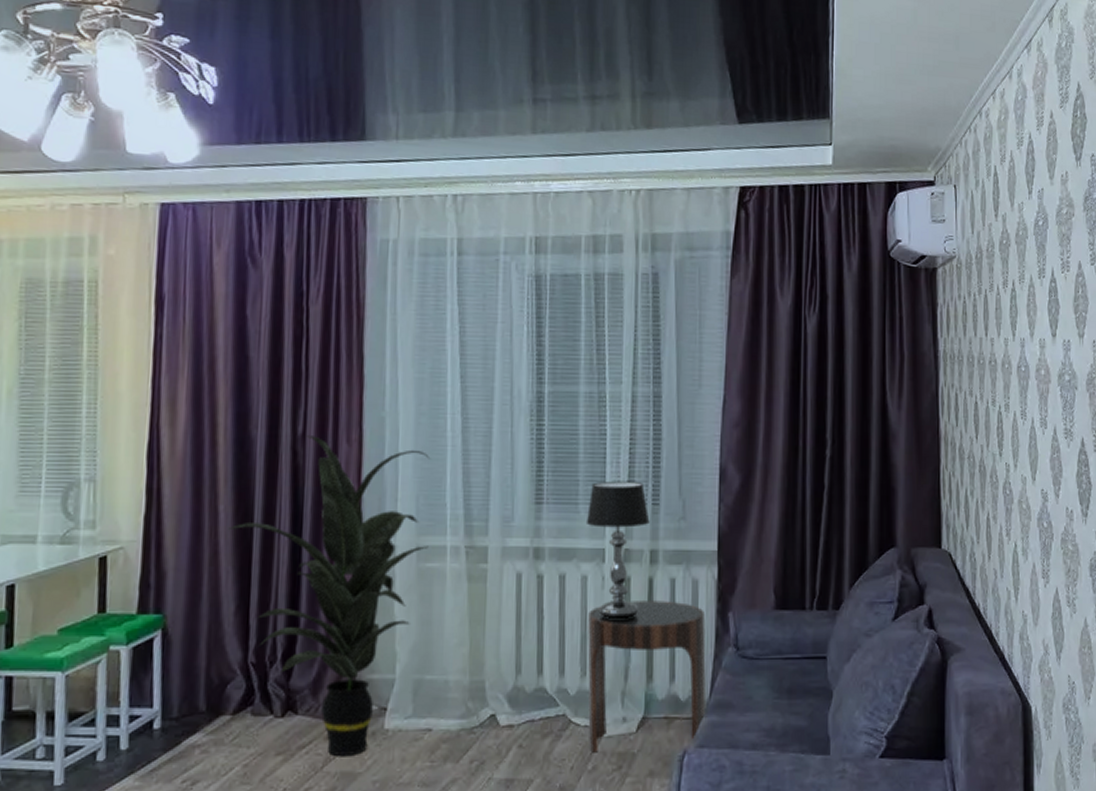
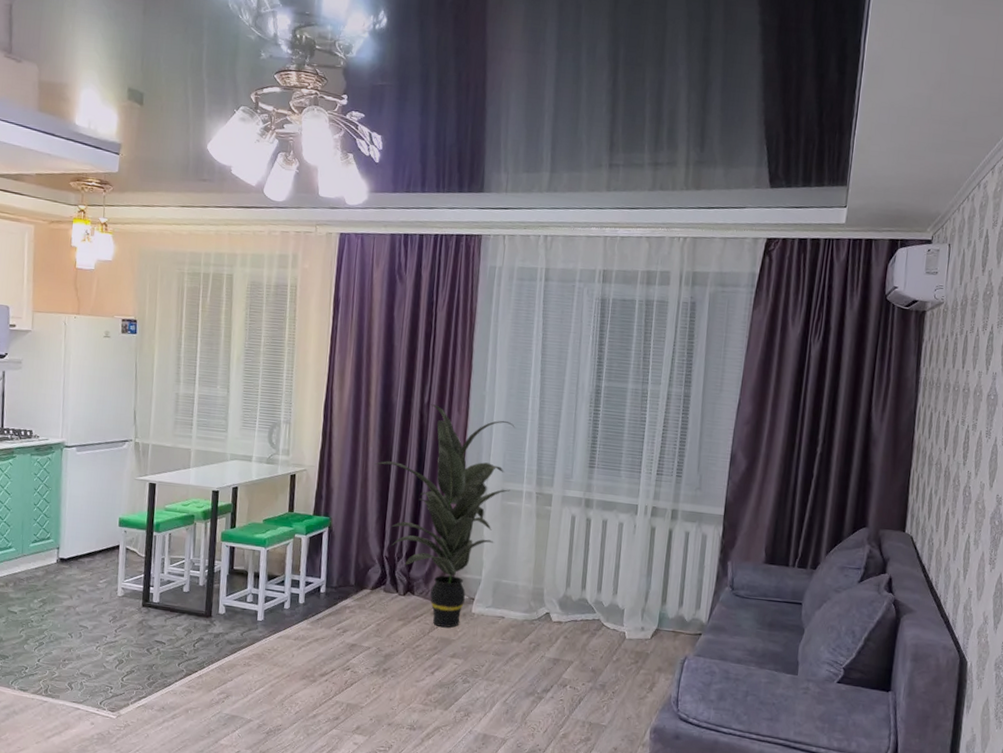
table lamp: present [585,480,650,620] -> none [625,455,674,557]
side table: present [587,601,707,753] -> none [615,545,710,649]

